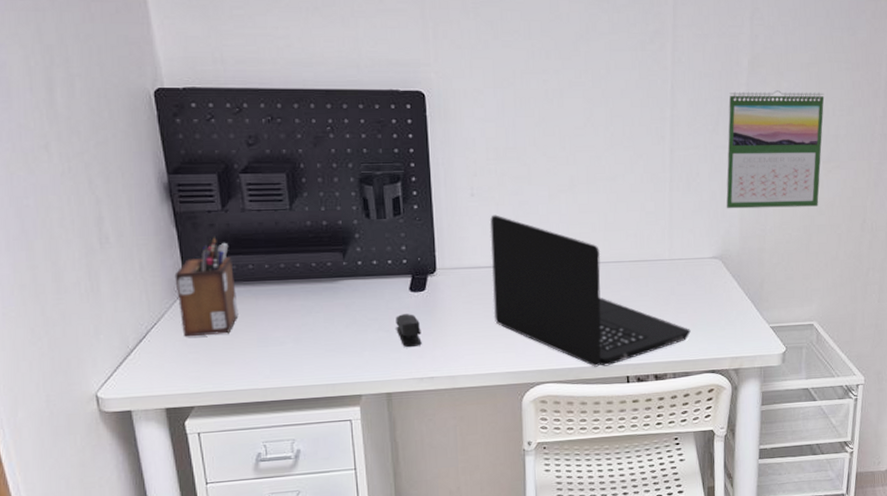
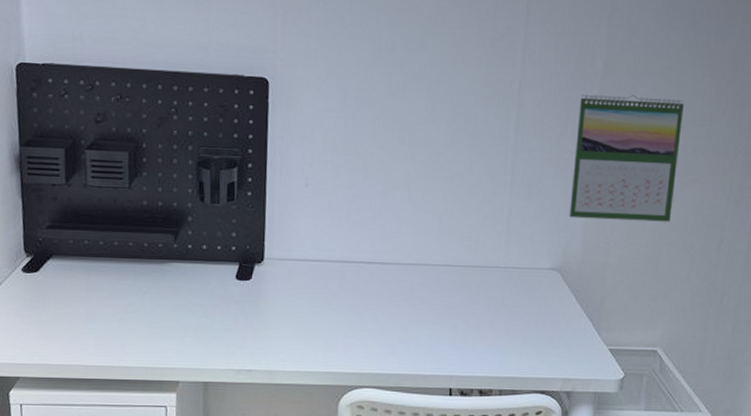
desk organizer: present [174,236,239,337] -> none [15,209,71,308]
stapler: present [395,314,422,348] -> none [219,302,244,338]
laptop: present [489,214,691,367] -> none [317,207,521,376]

